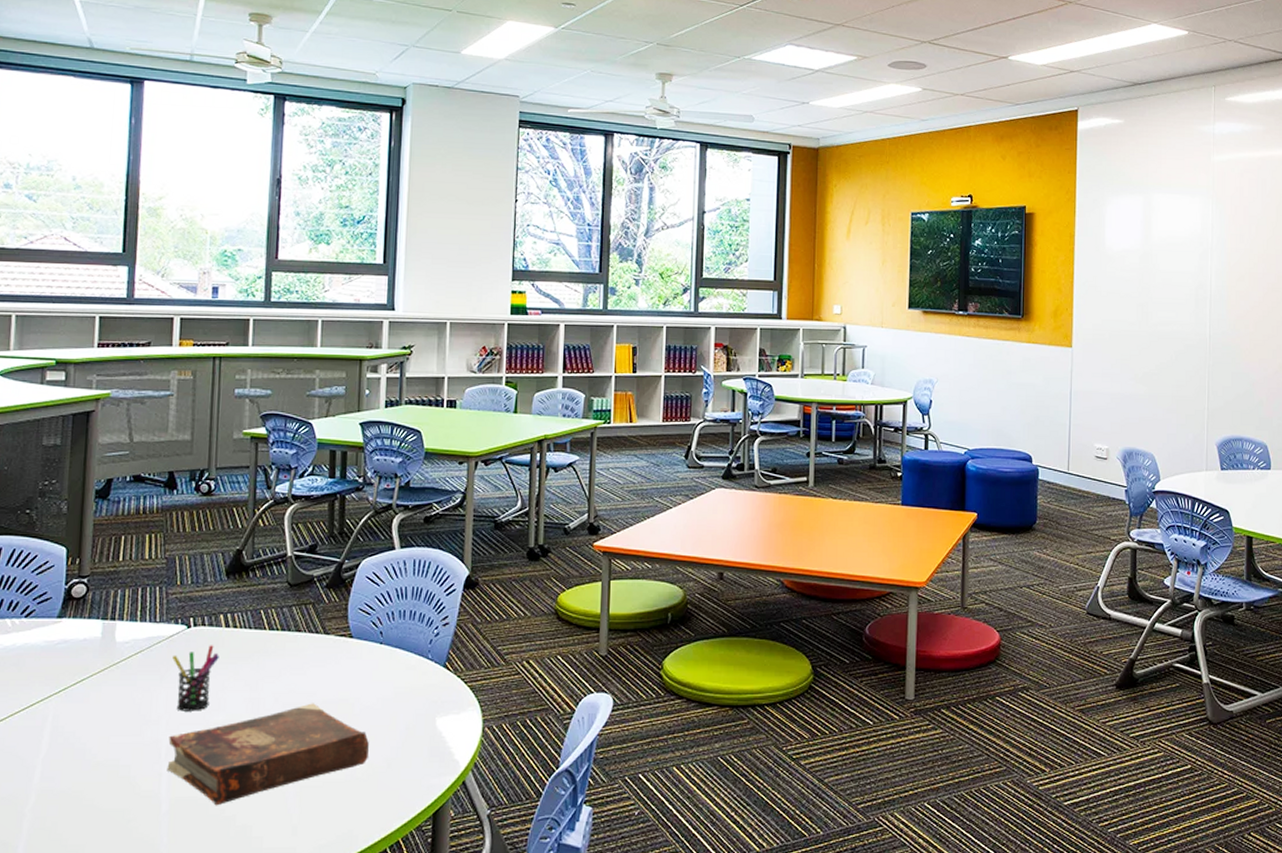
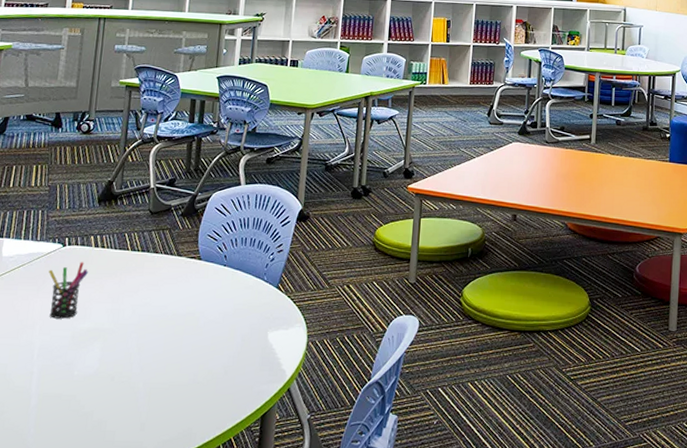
book: present [167,703,369,806] -> none [37,315,210,402]

